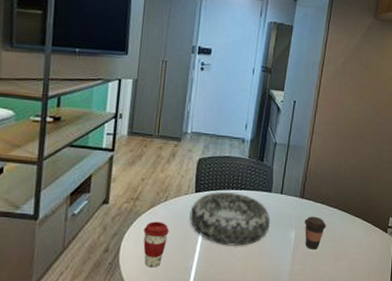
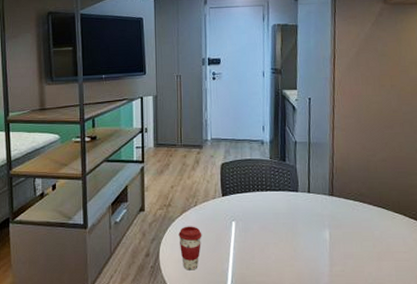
decorative bowl: present [189,192,270,246] -> none [219,194,301,247]
coffee cup: present [304,216,326,250] -> none [337,214,363,249]

